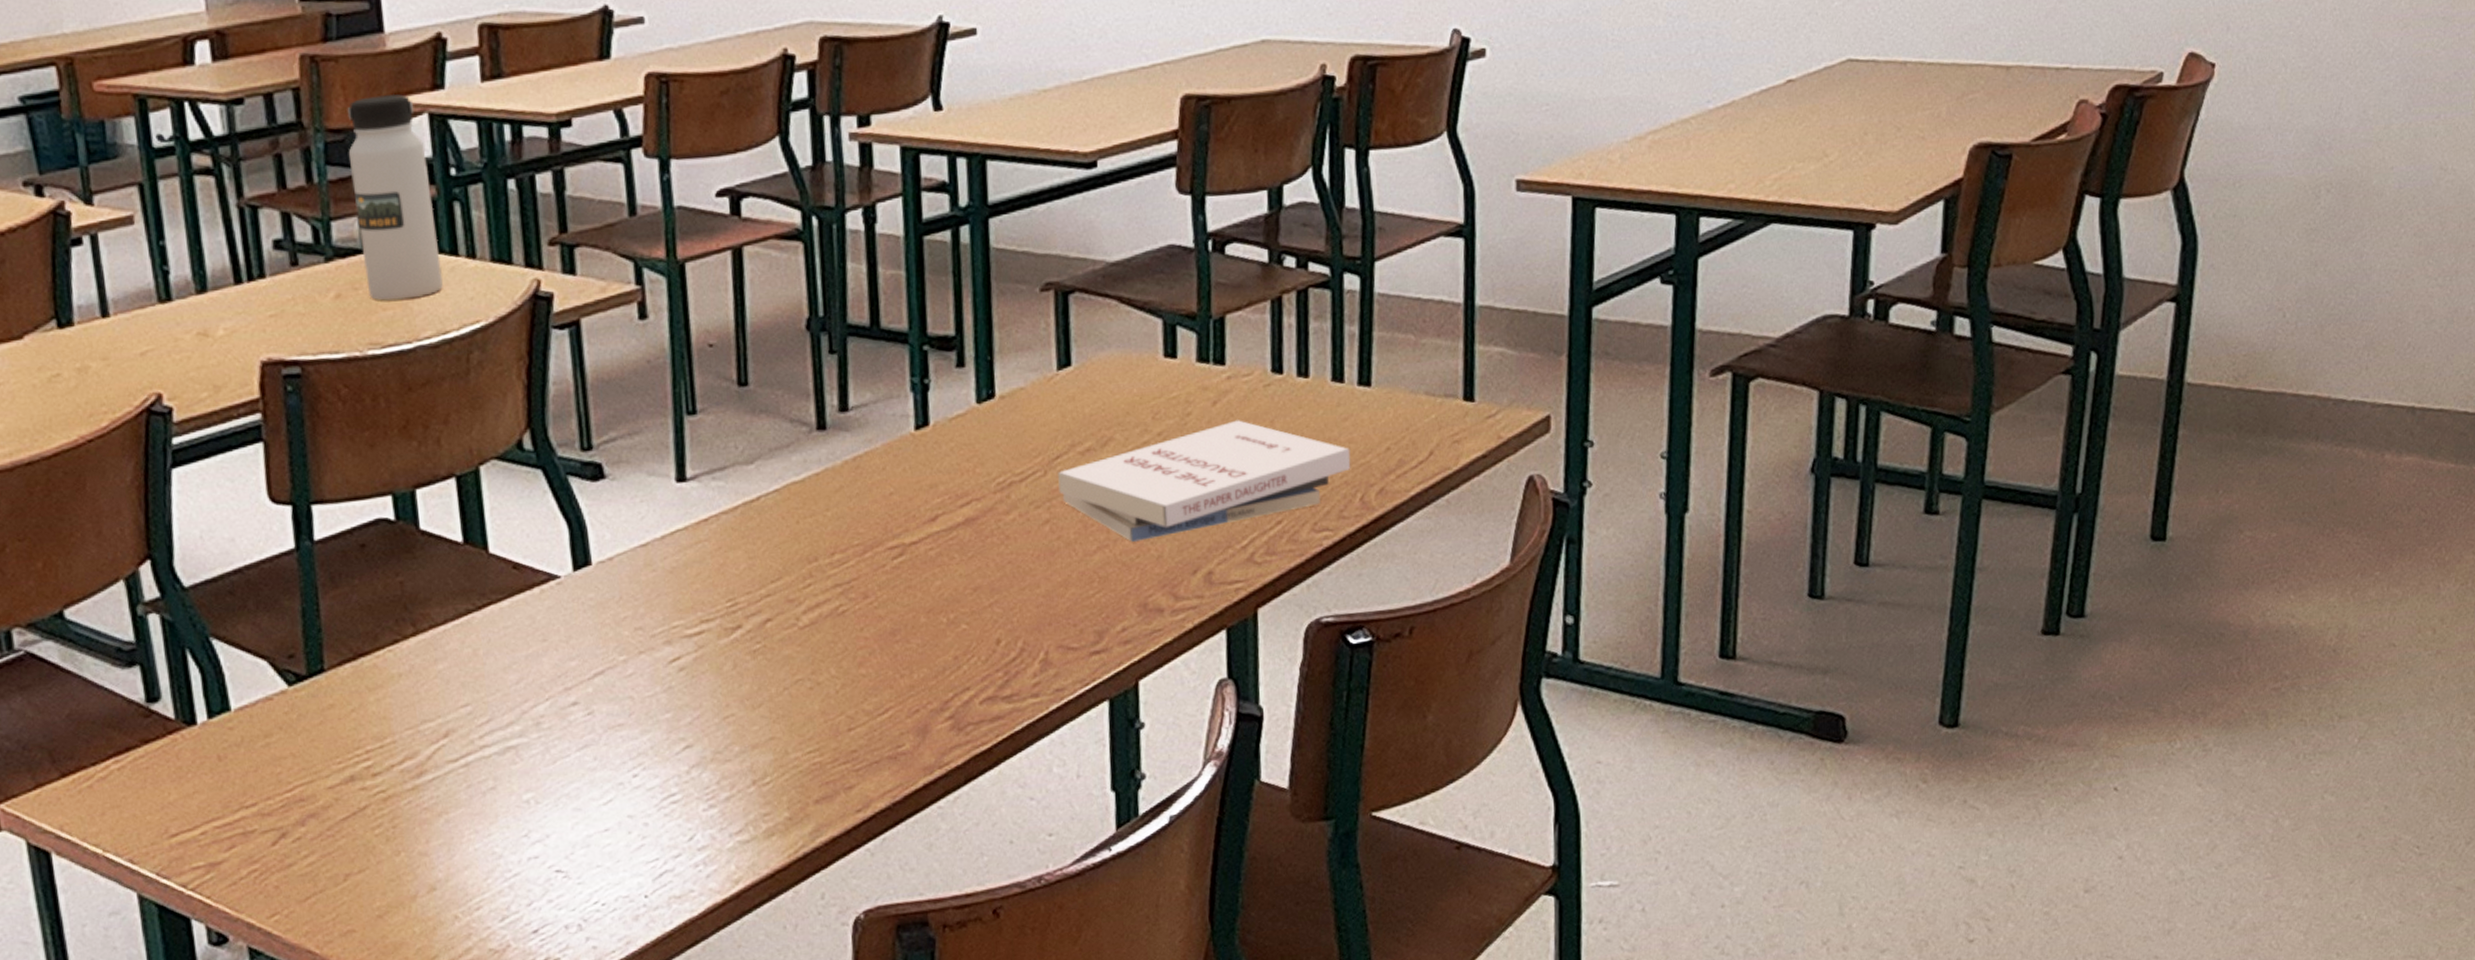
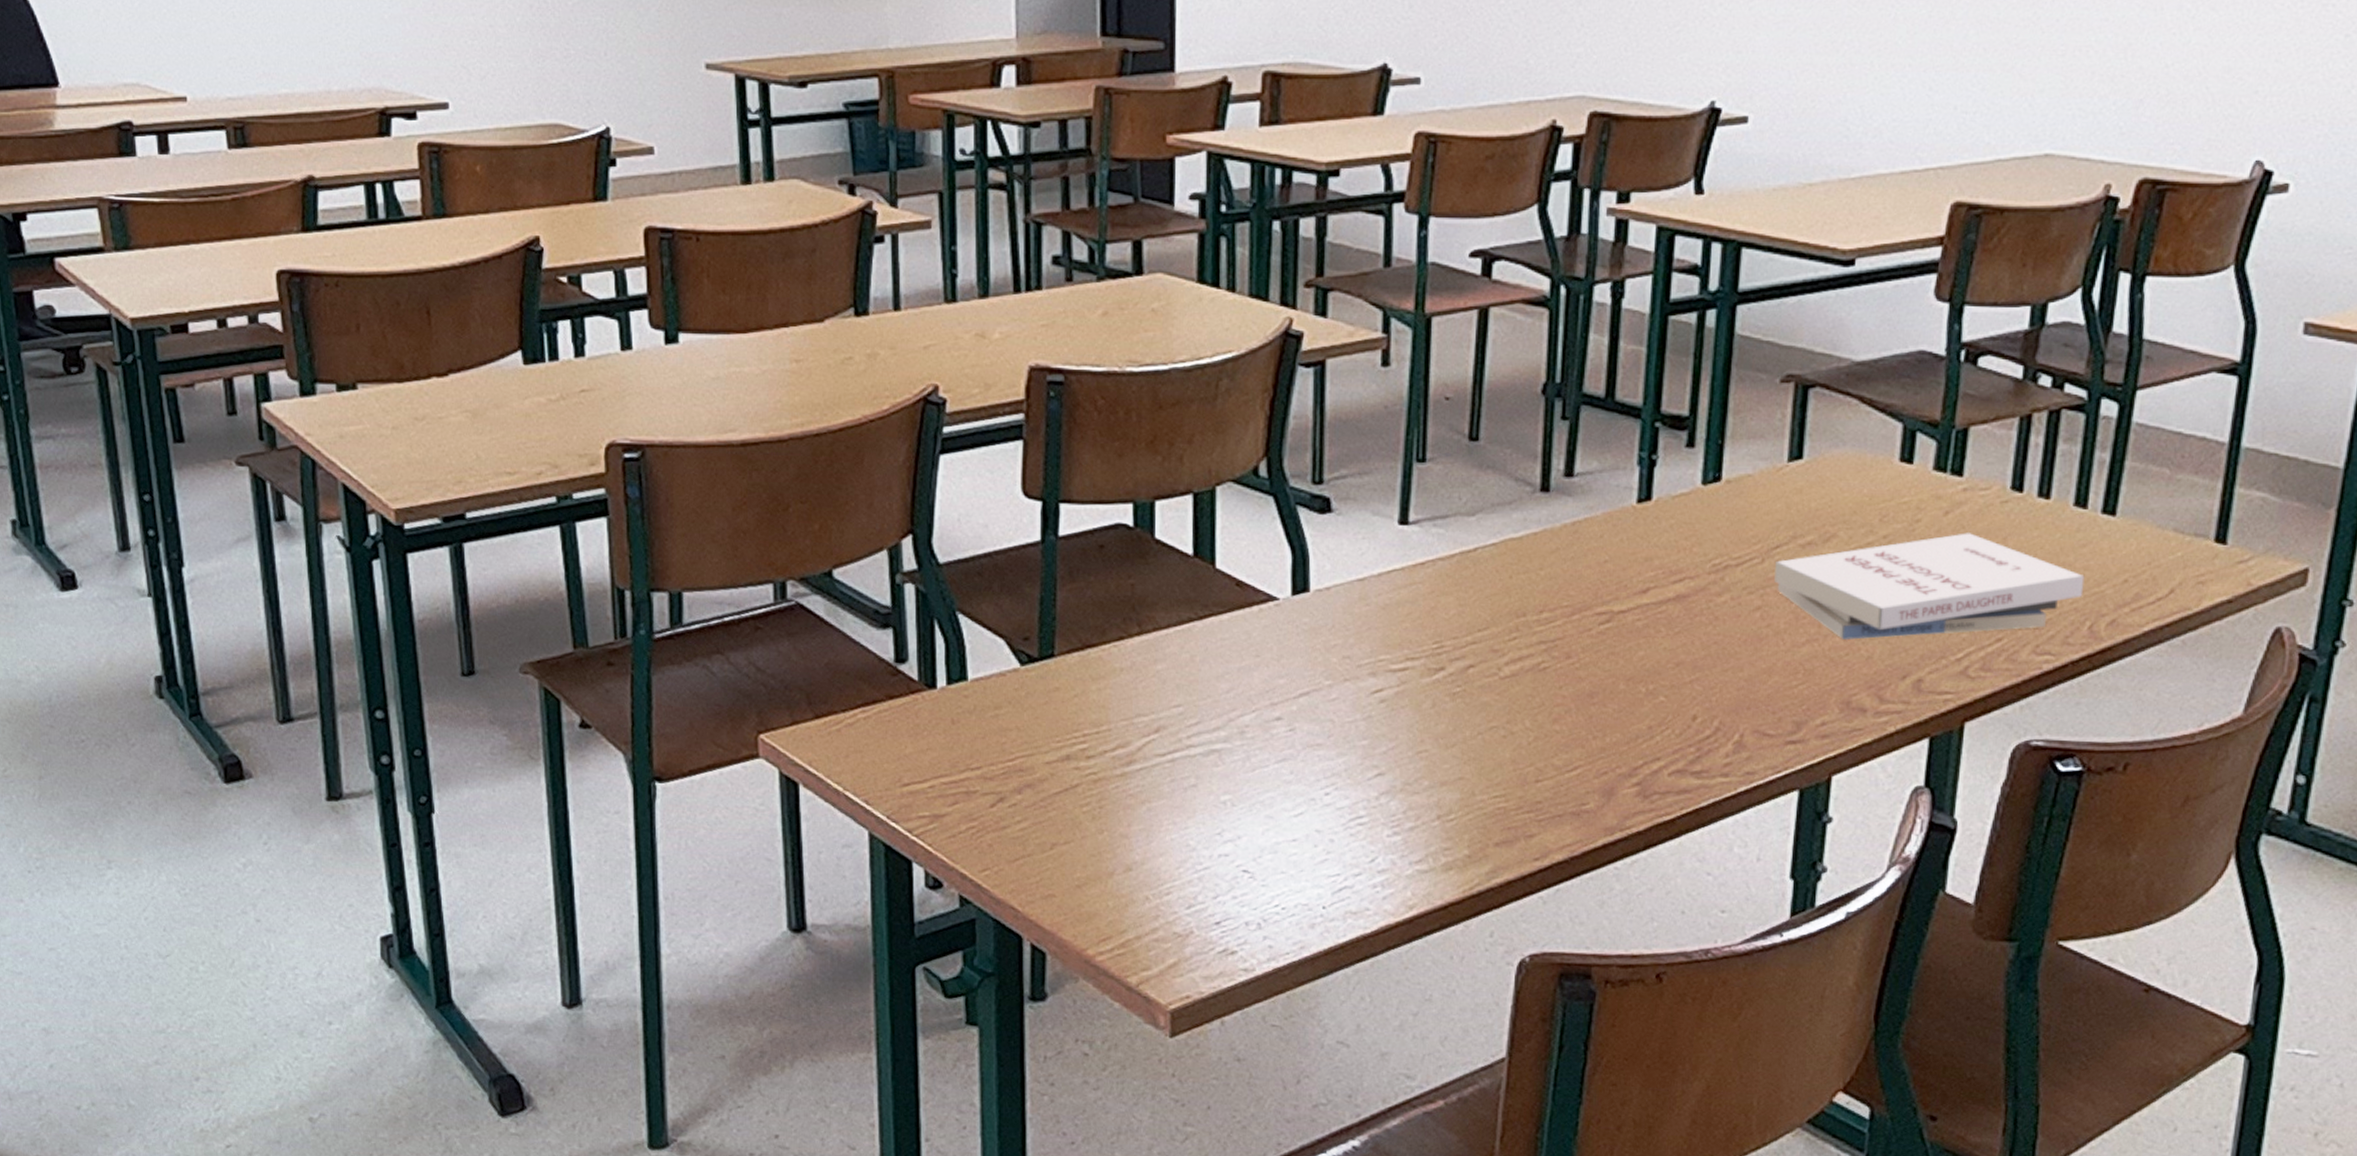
water bottle: present [347,94,443,301] -> none [1129,131,1202,323]

